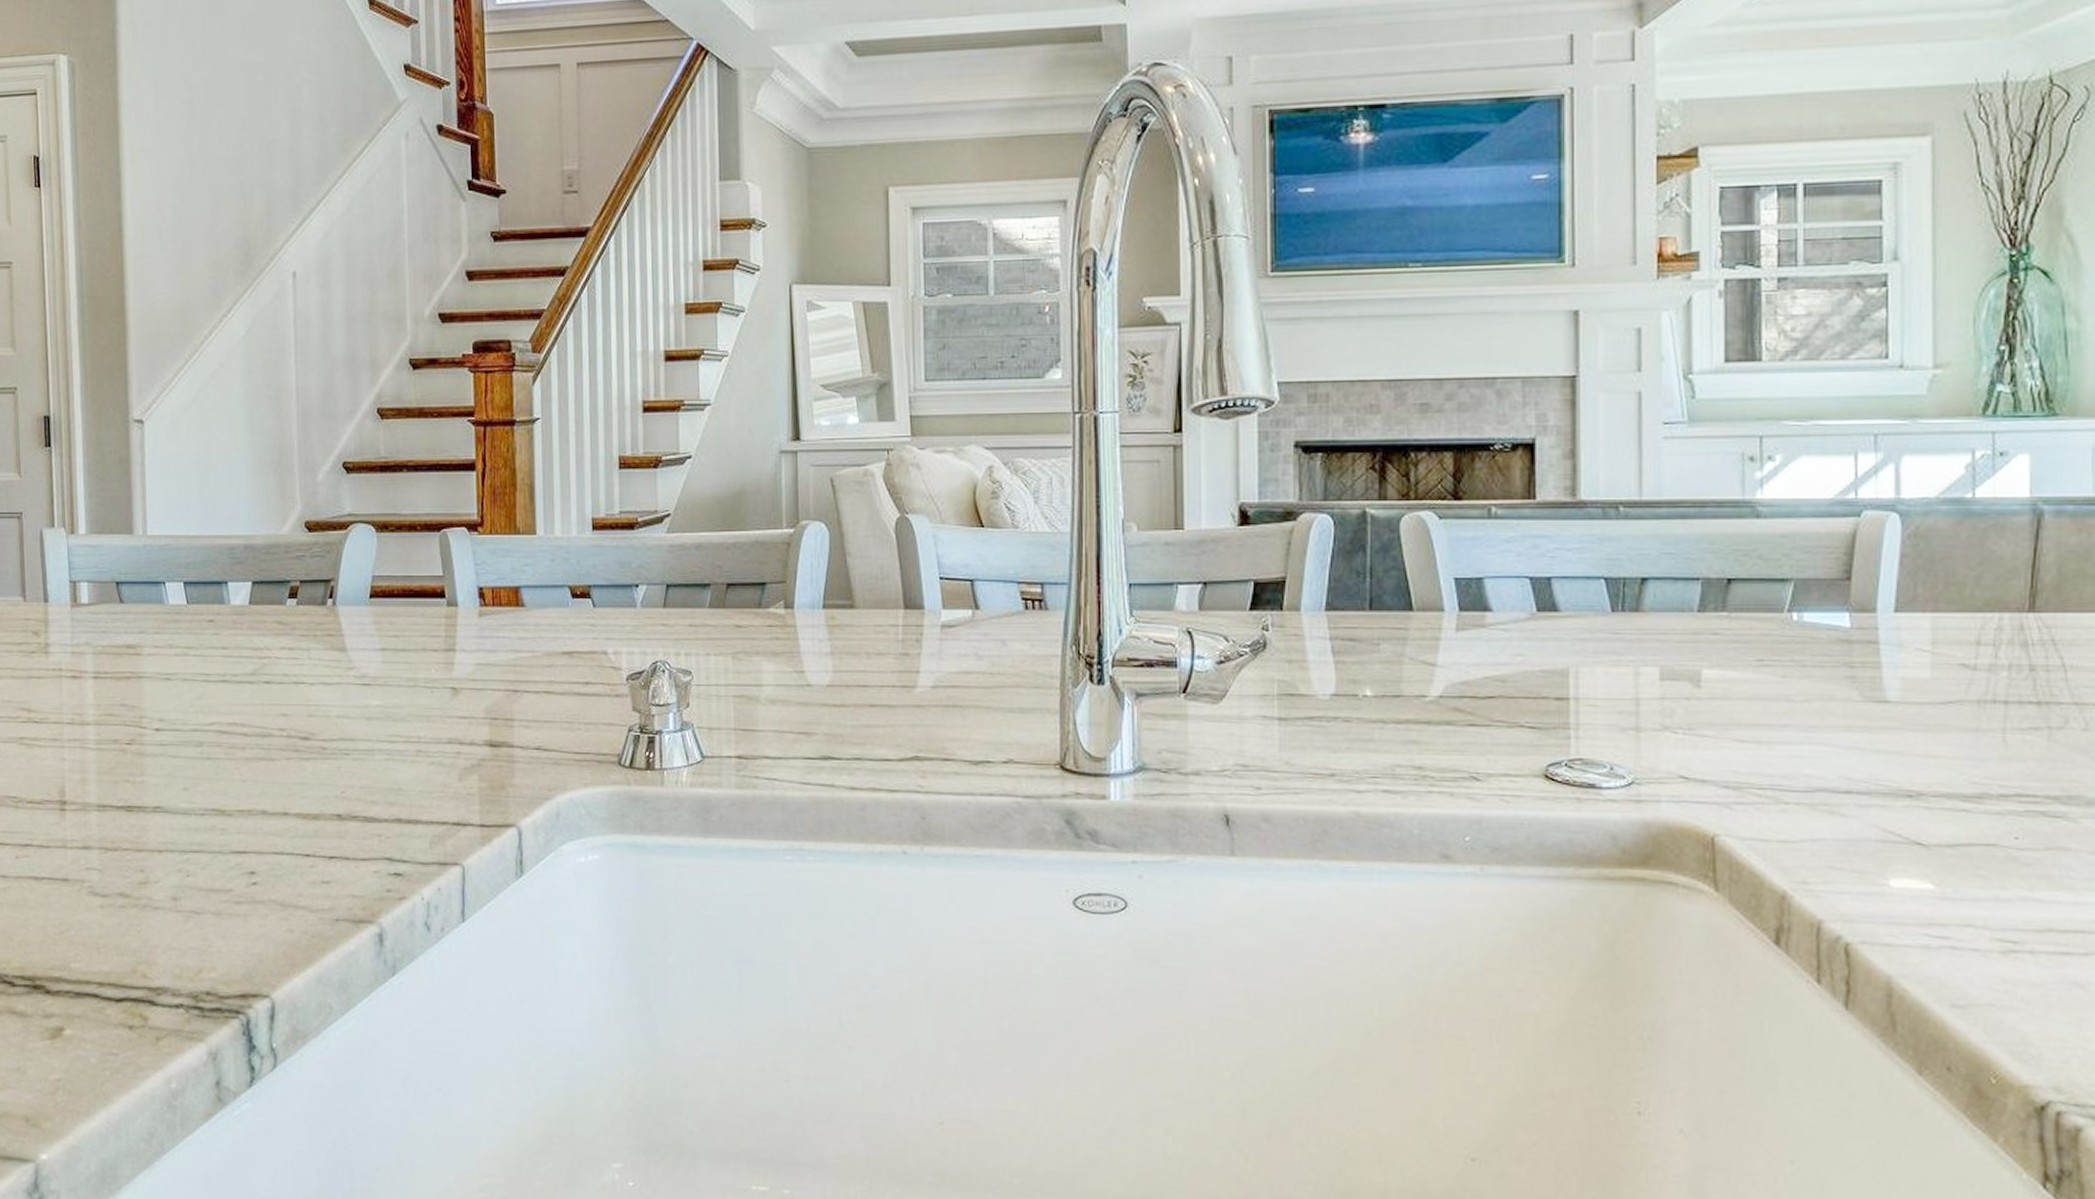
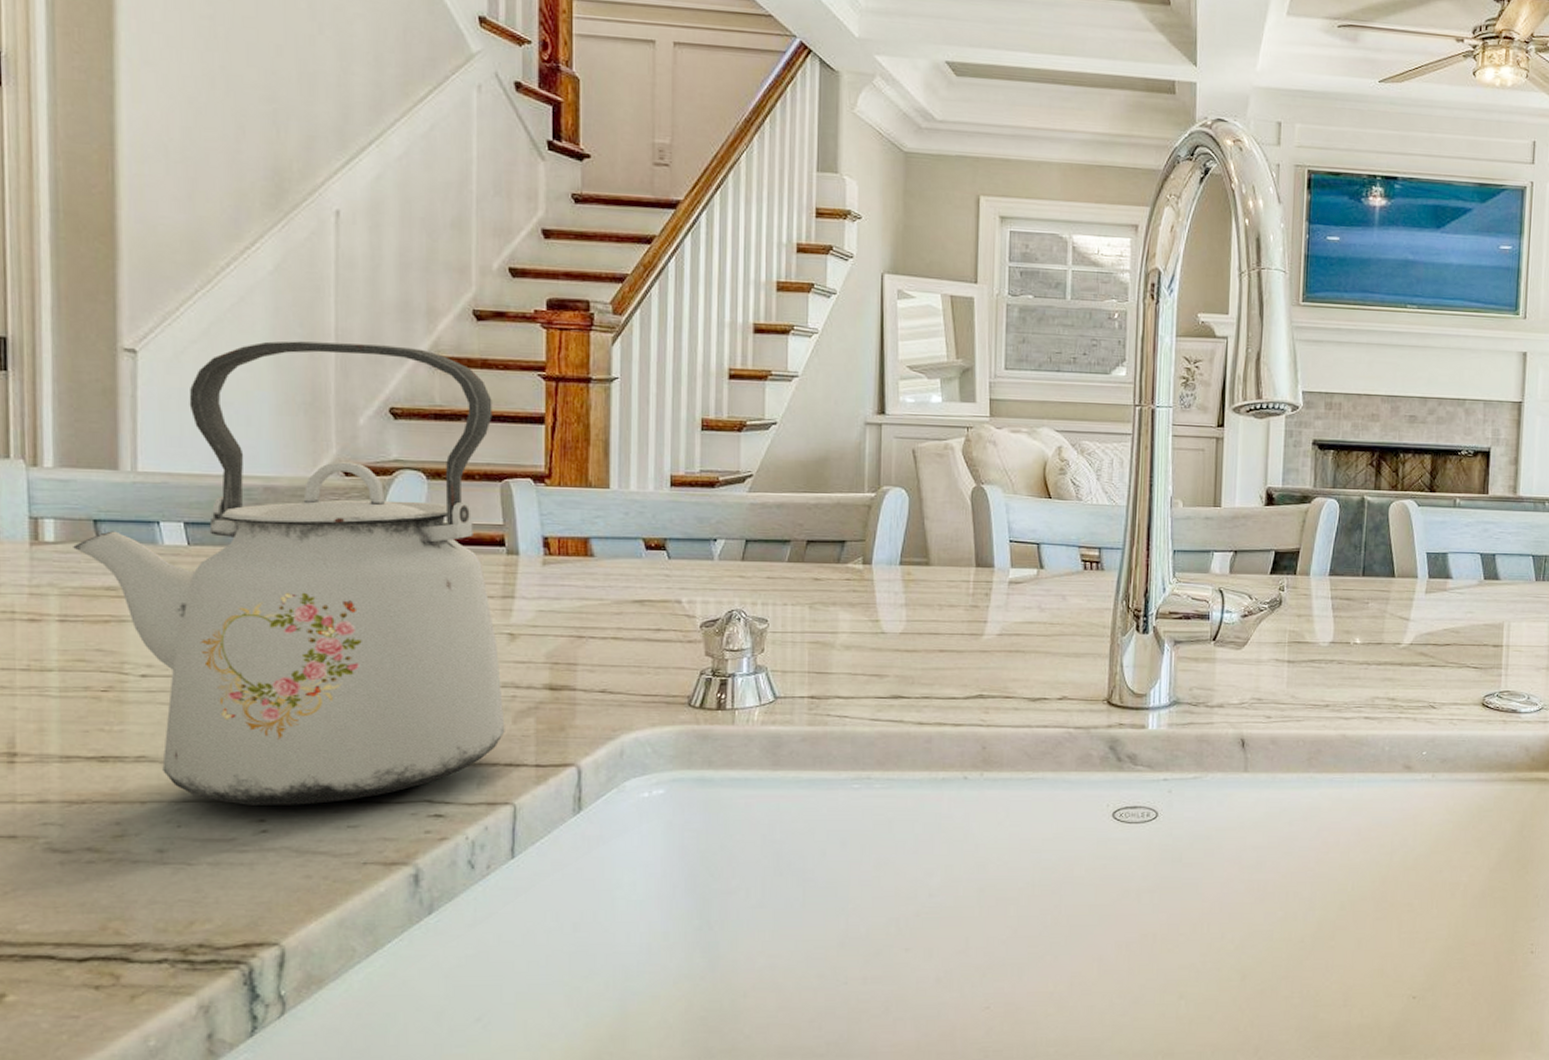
kettle: none [102,400,452,859] -> present [73,341,505,805]

